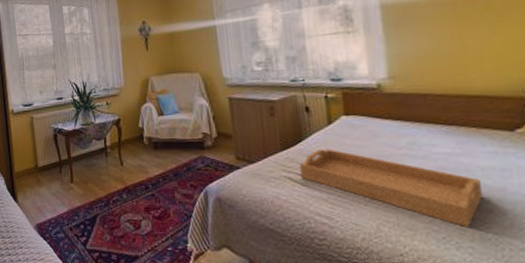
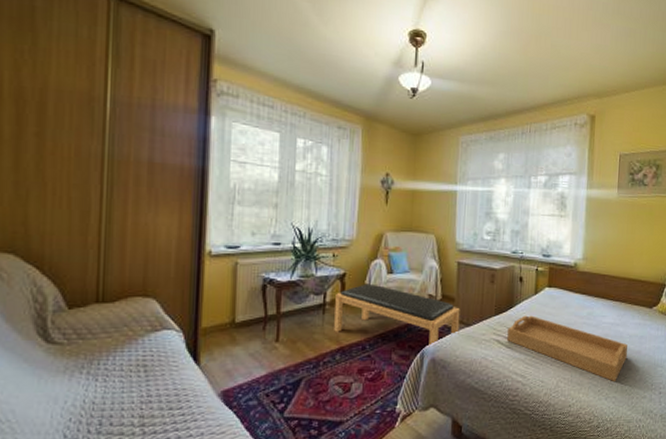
bench: none [114,126,242,186] -> present [334,283,460,347]

